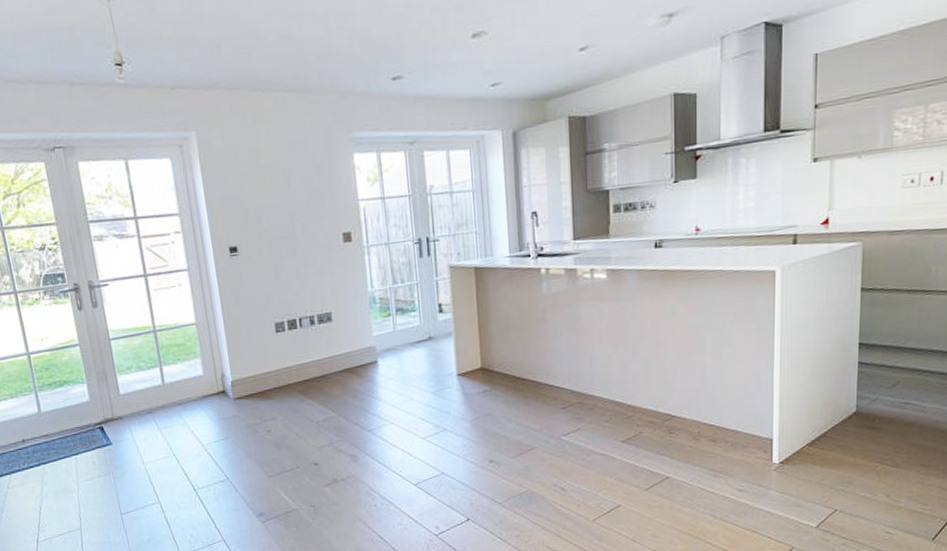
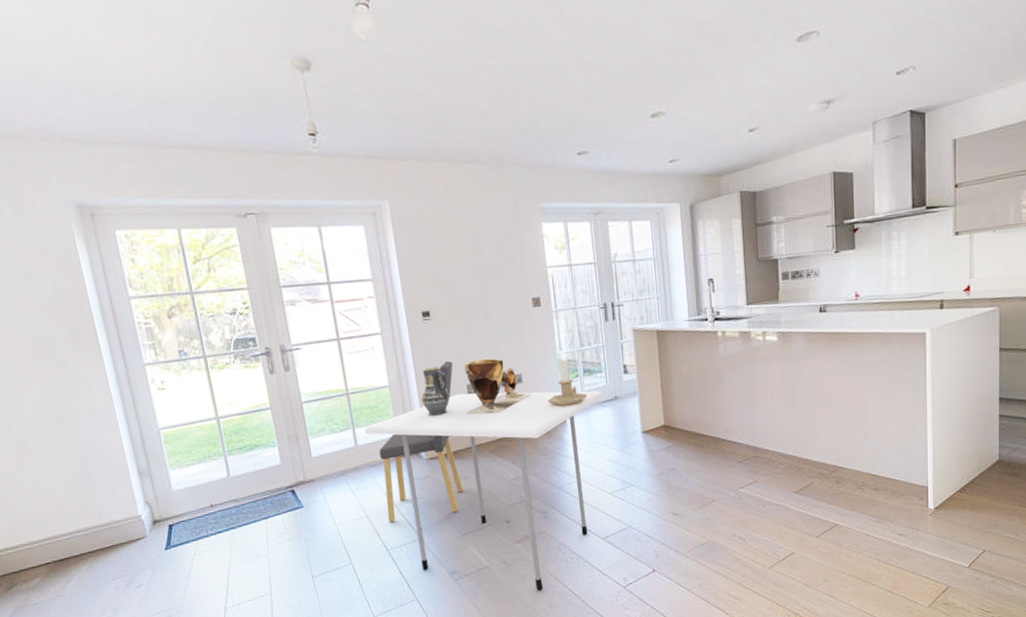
dining table: none [172,330,417,536] -> present [365,390,604,591]
dining chair: none [186,298,270,462] -> present [379,361,463,523]
vase: none [228,304,258,355] -> present [420,366,451,417]
clay pot: none [272,295,342,354] -> present [464,358,532,415]
candlestick: none [358,287,400,347] -> present [547,350,587,407]

